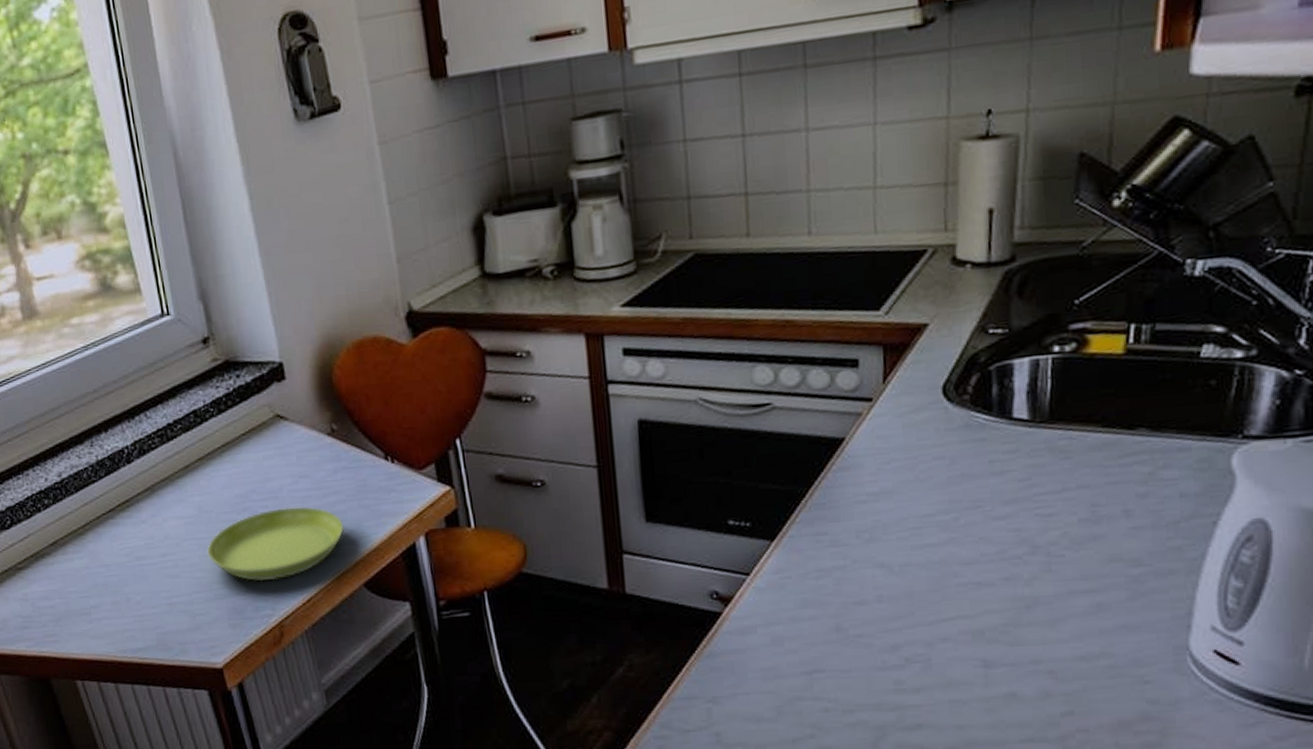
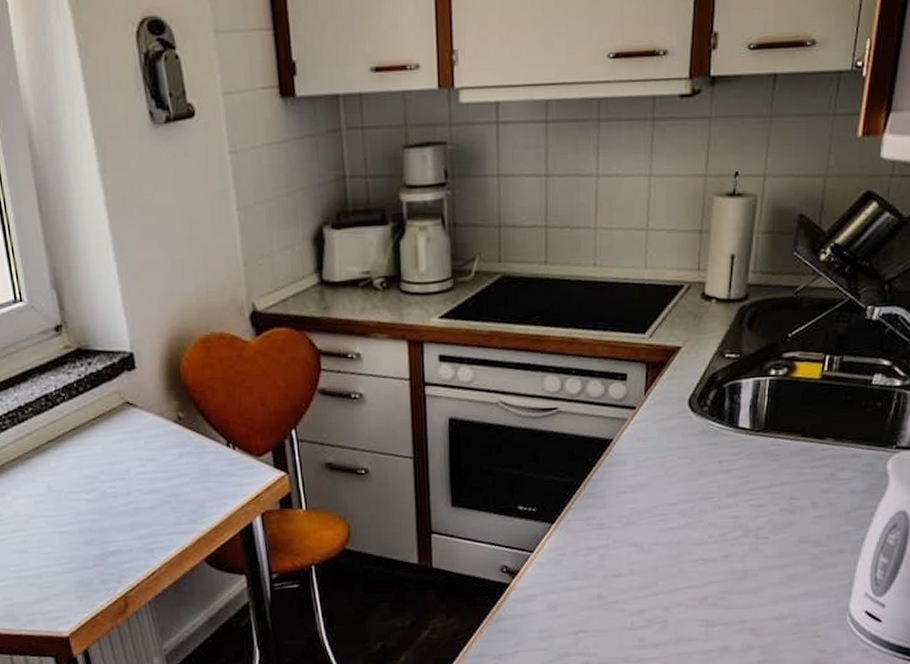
saucer: present [207,506,344,582] -> none [56,488,187,557]

